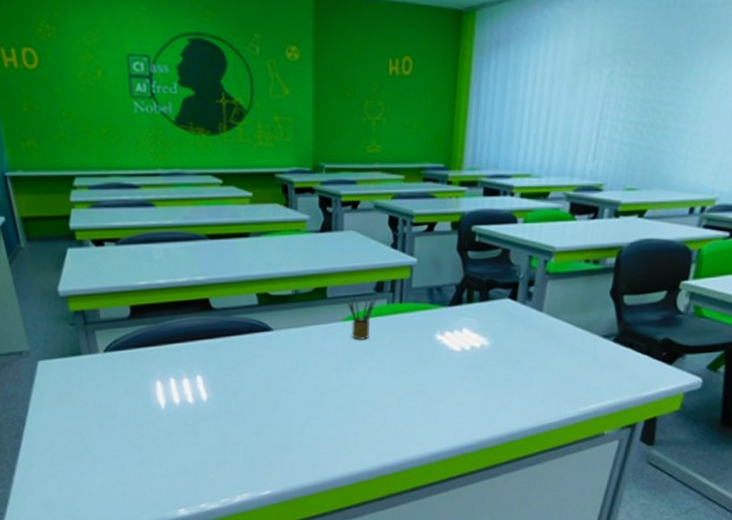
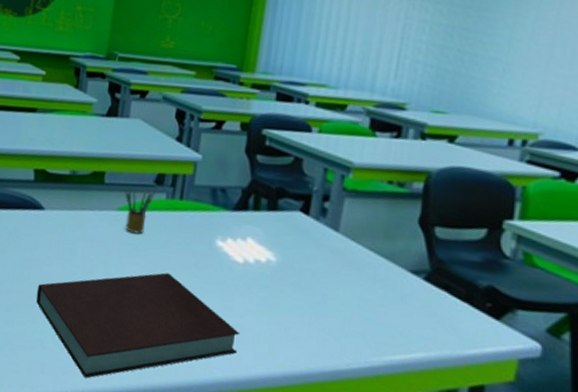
notebook: none [277,370,461,467] -> present [35,272,240,379]

